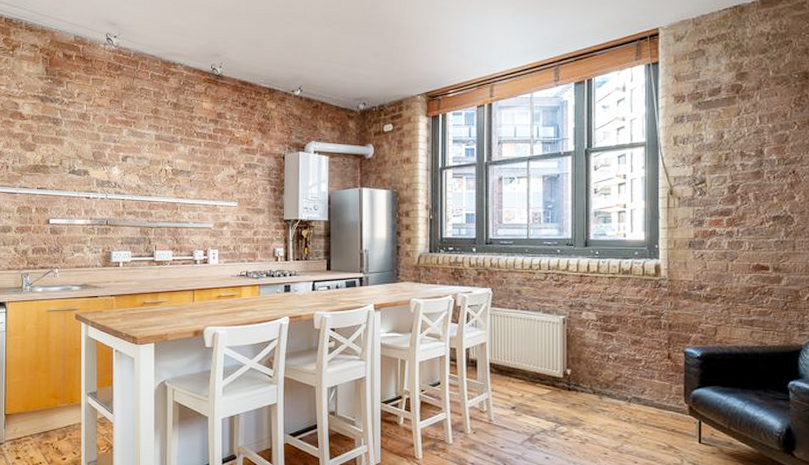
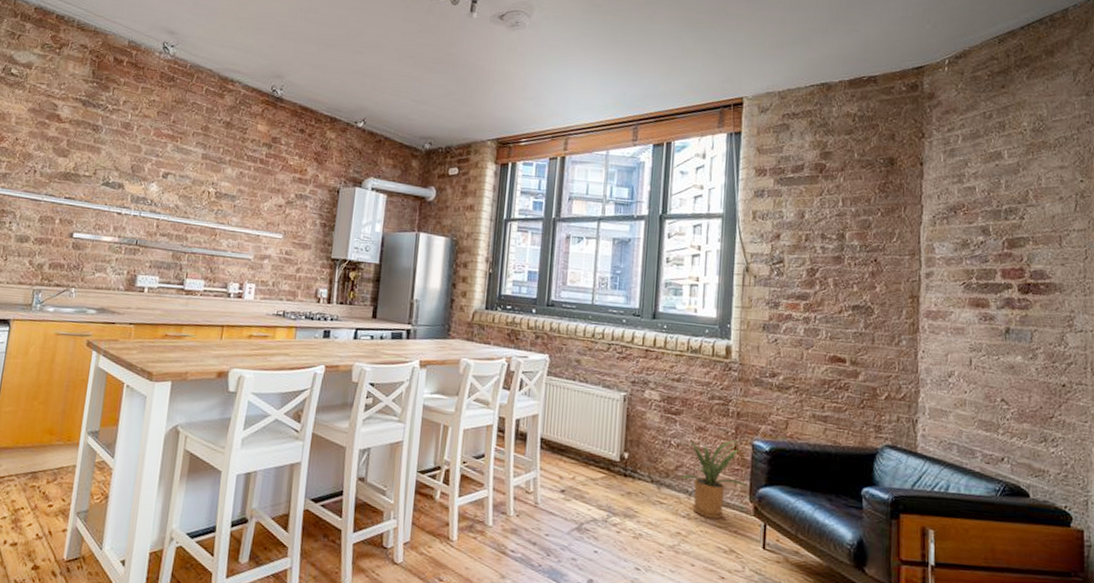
house plant: none [610,349,682,421] -> present [672,438,747,520]

